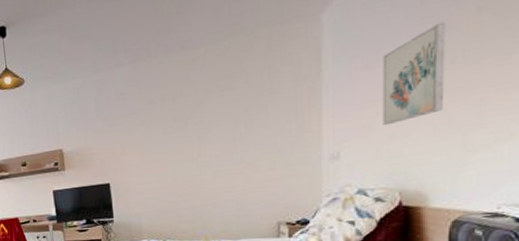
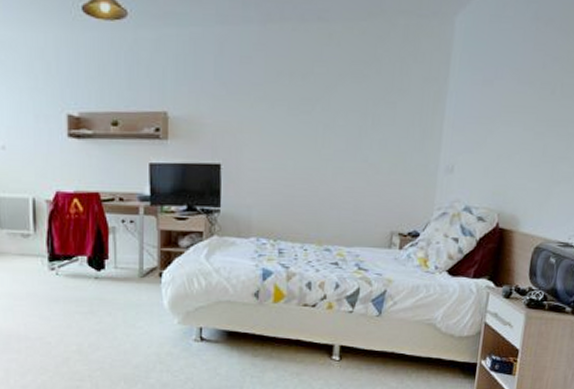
wall art: present [382,21,446,126] -> none [492,52,553,145]

